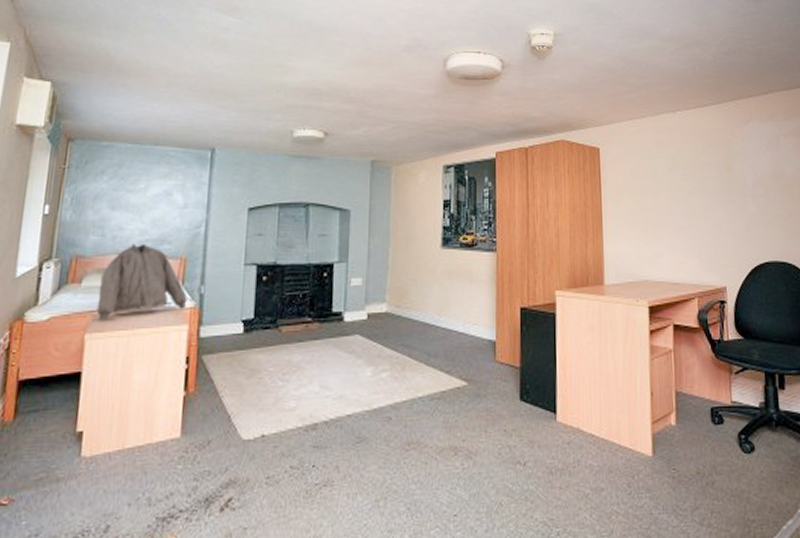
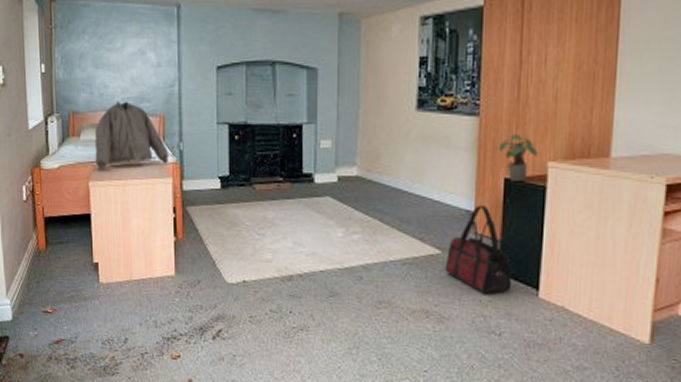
duffel bag: none [471,334,533,423] -> present [444,205,512,294]
potted plant: none [514,267,547,310] -> present [498,134,538,182]

